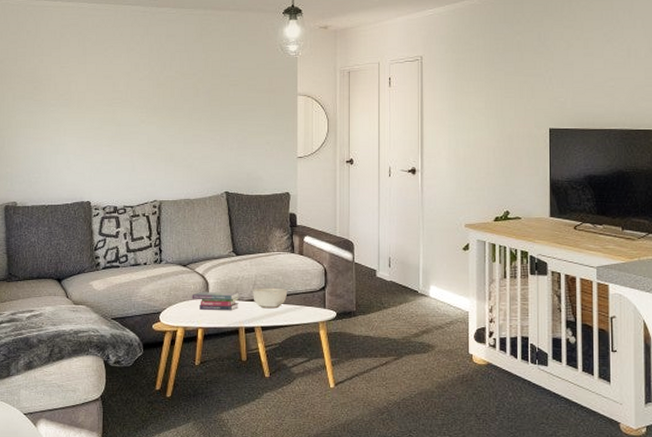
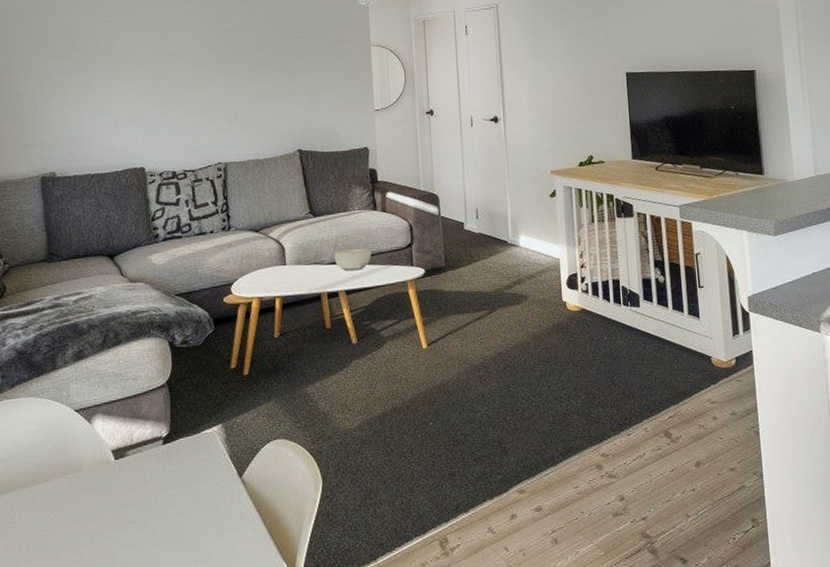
books: present [192,292,239,311] -> none [266,256,320,278]

